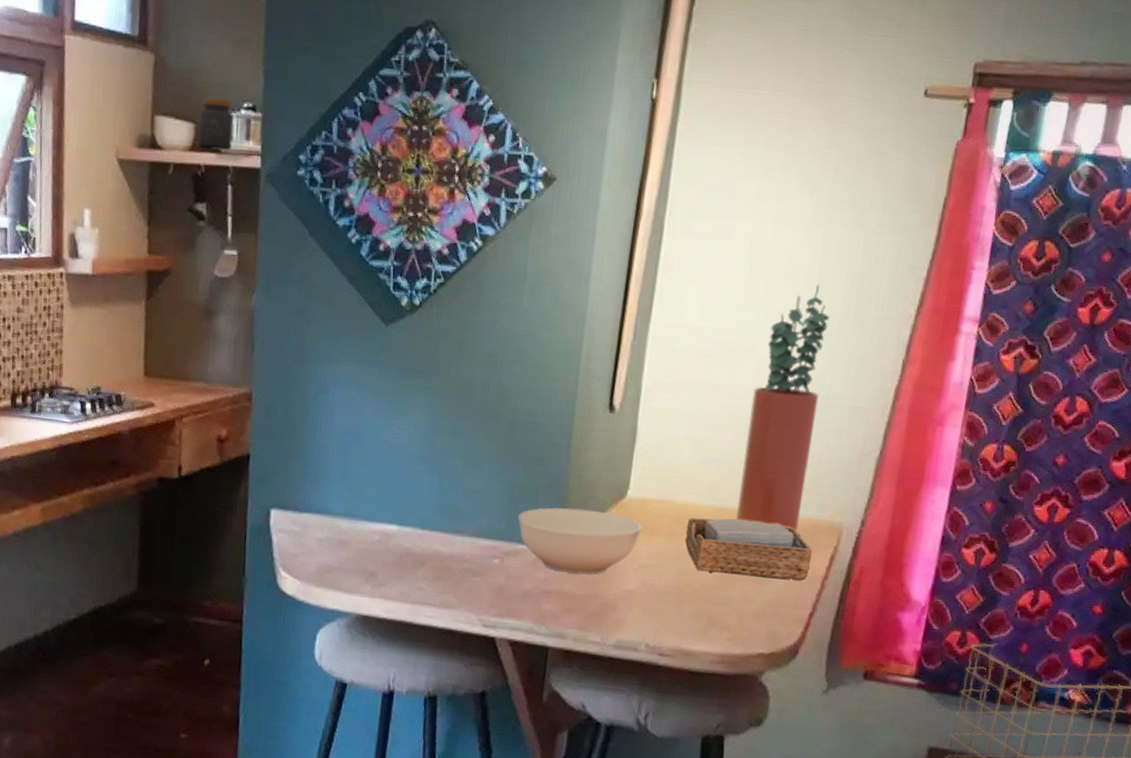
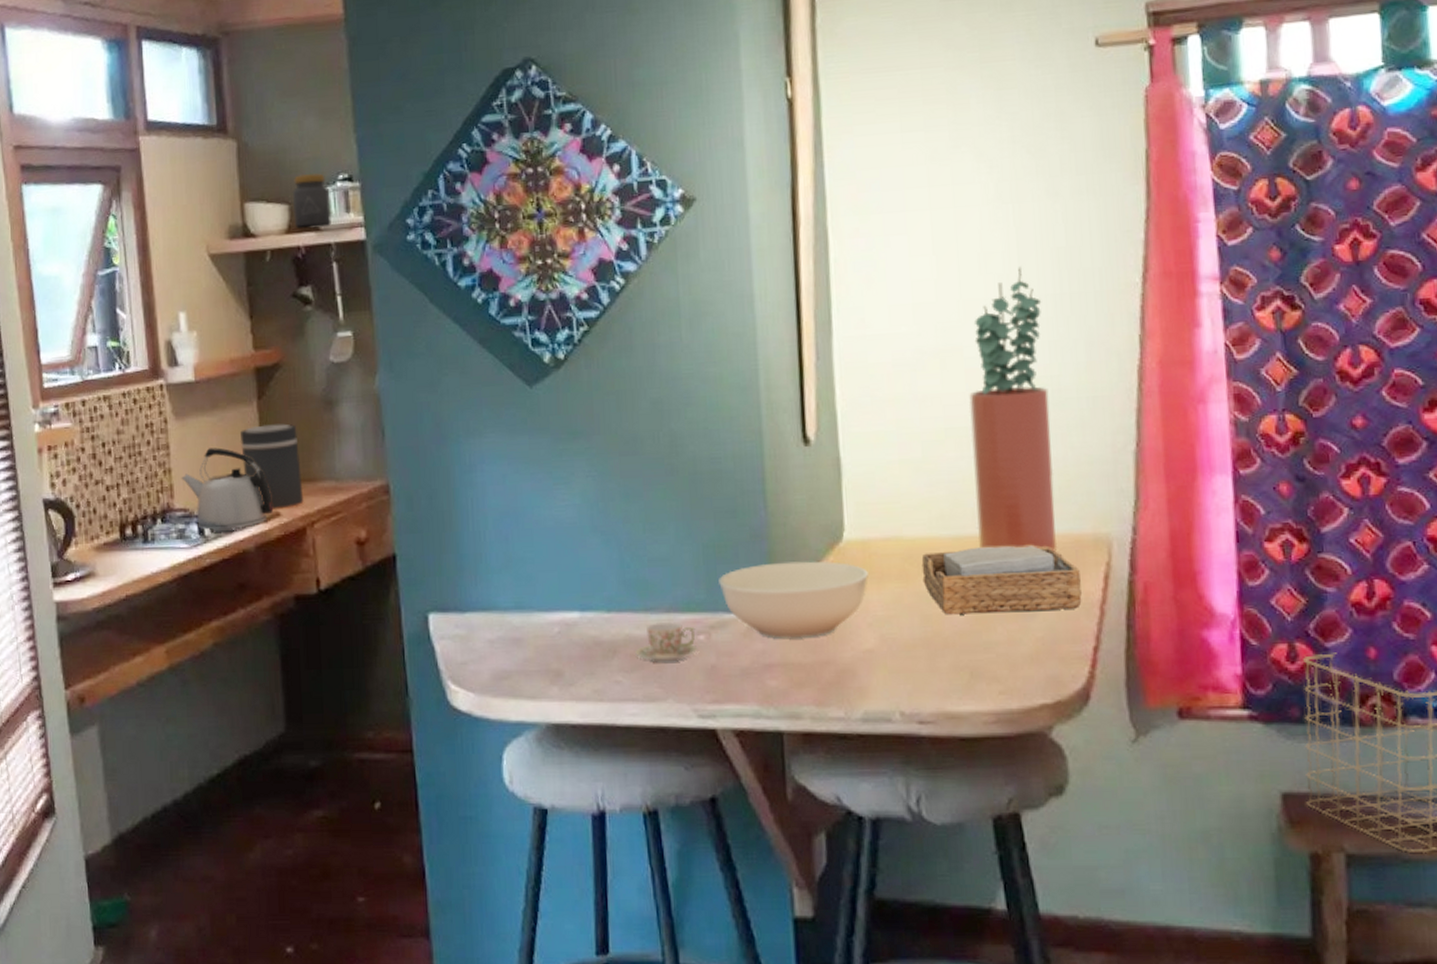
kettle: none [71,337,149,414] -> present [182,447,274,532]
cylinder: none [126,323,178,401] -> present [240,423,304,509]
teacup: none [439,543,492,578] -> present [635,621,698,663]

